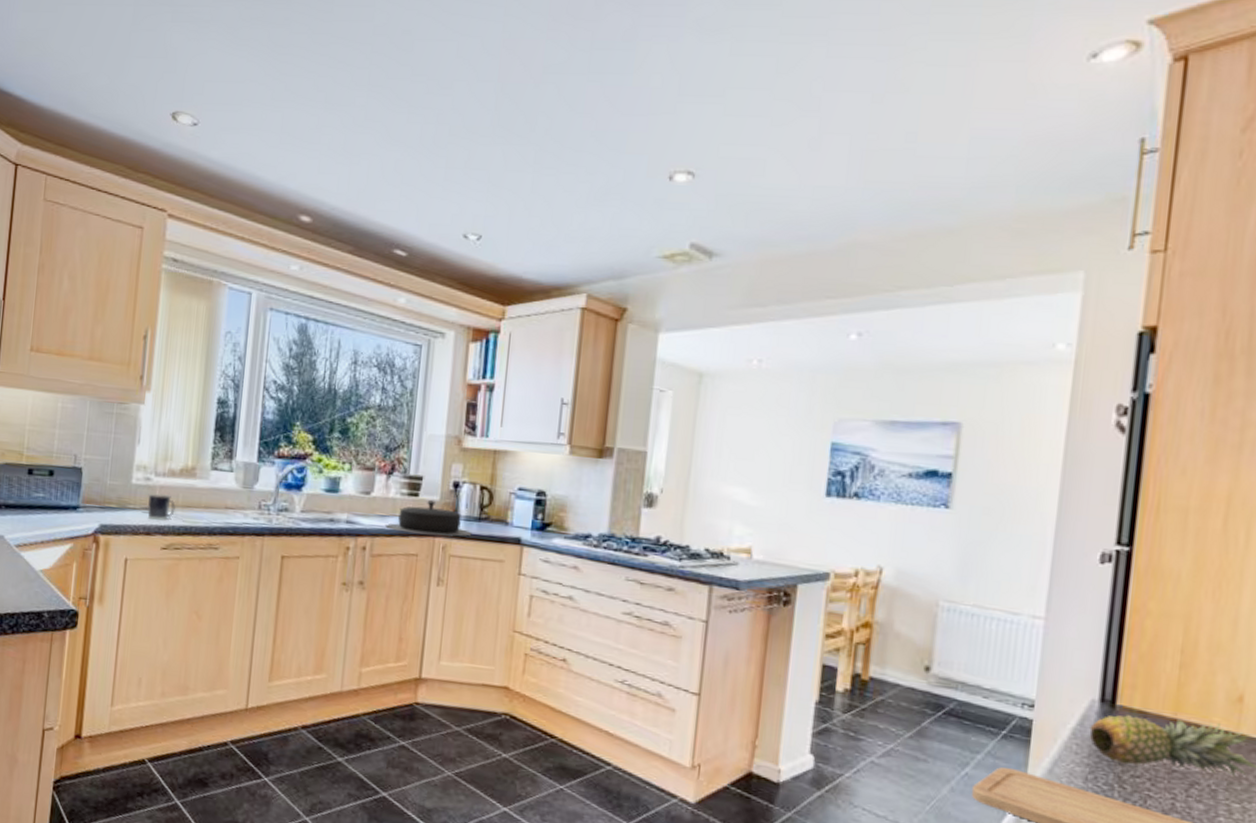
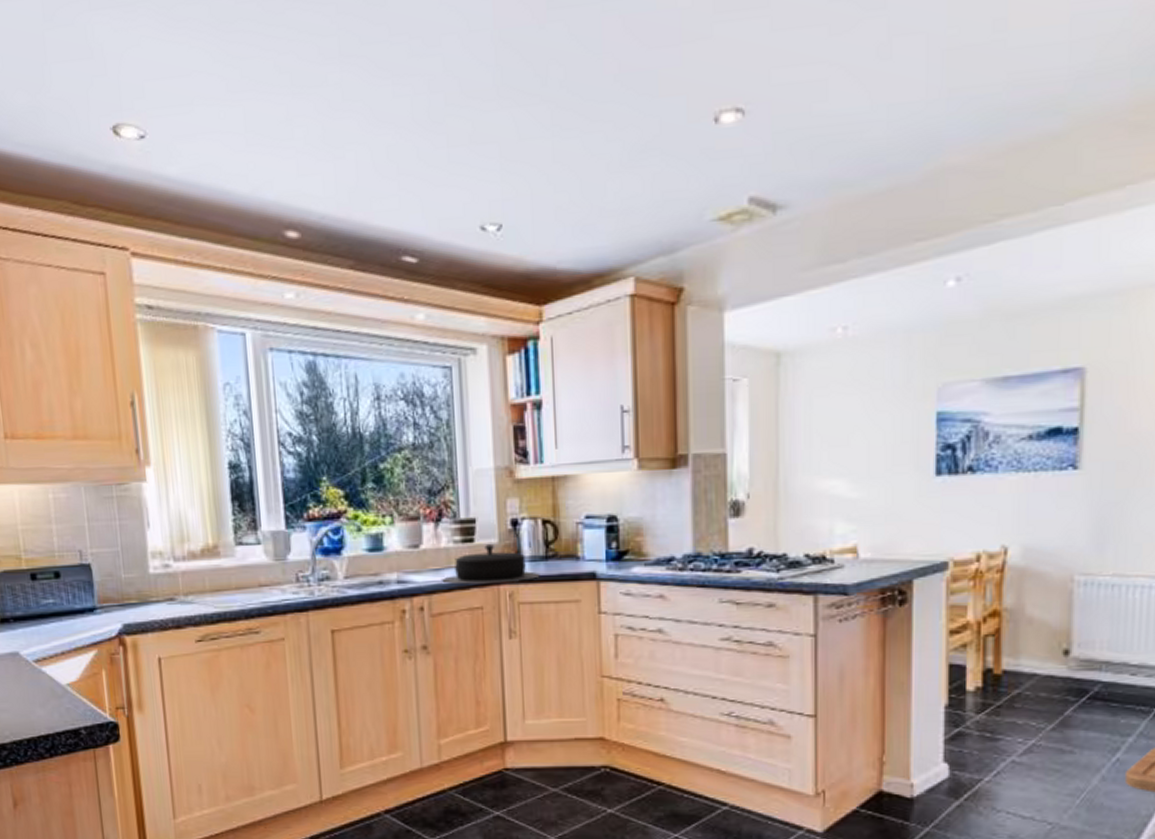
mug: present [147,493,175,521] -> none [170,579,204,612]

